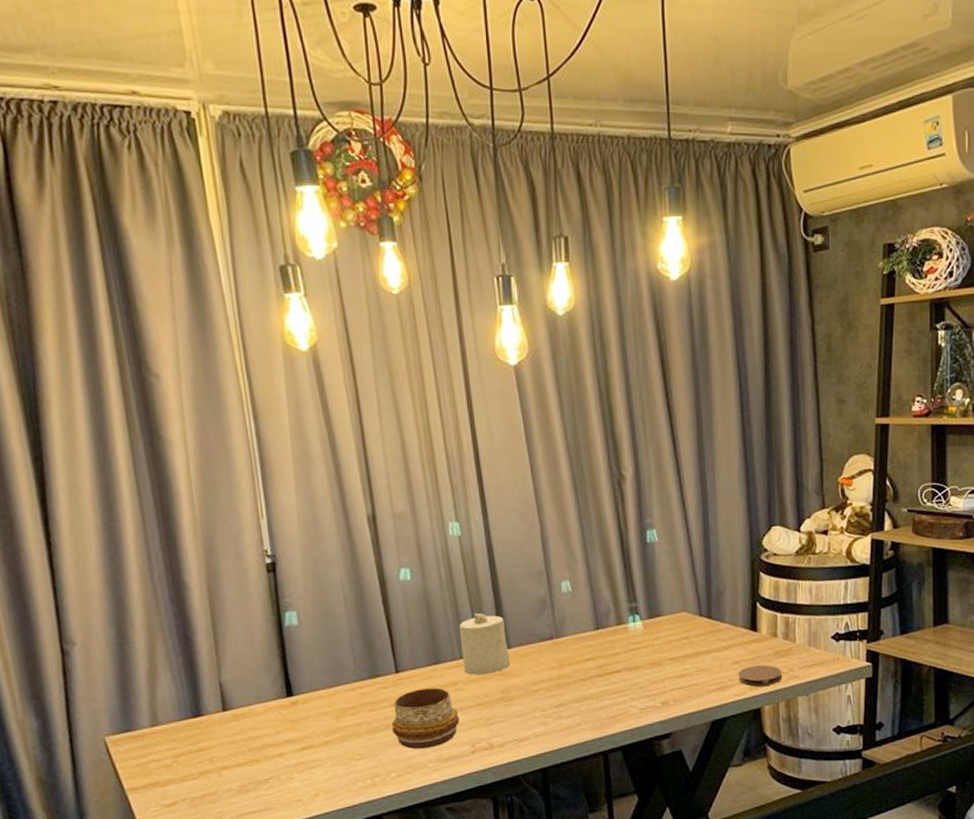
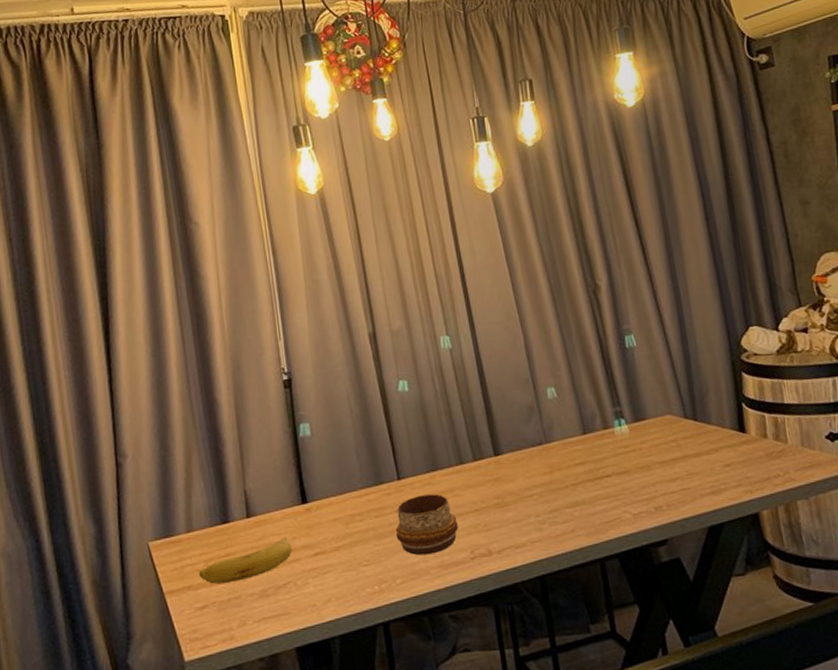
fruit: none [166,731,276,780] -> present [198,537,293,584]
candle: present [458,612,510,675] -> none [453,420,503,481]
coaster: present [737,665,783,687] -> none [730,467,778,490]

